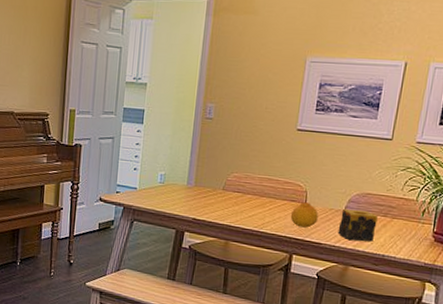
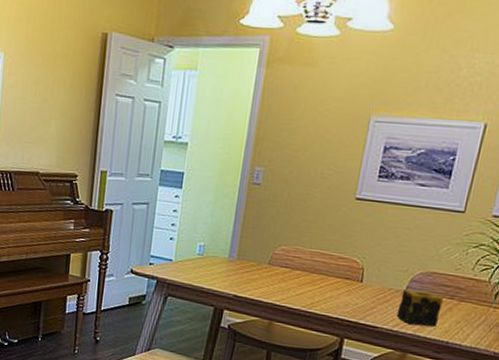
fruit: present [290,202,319,228] -> none [343,280,376,309]

